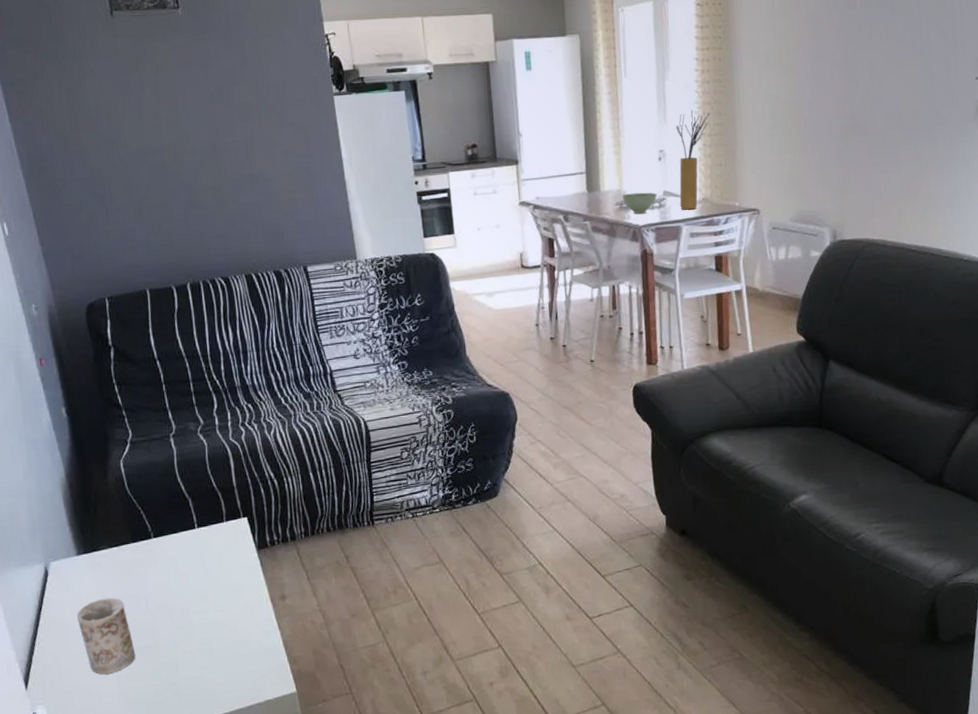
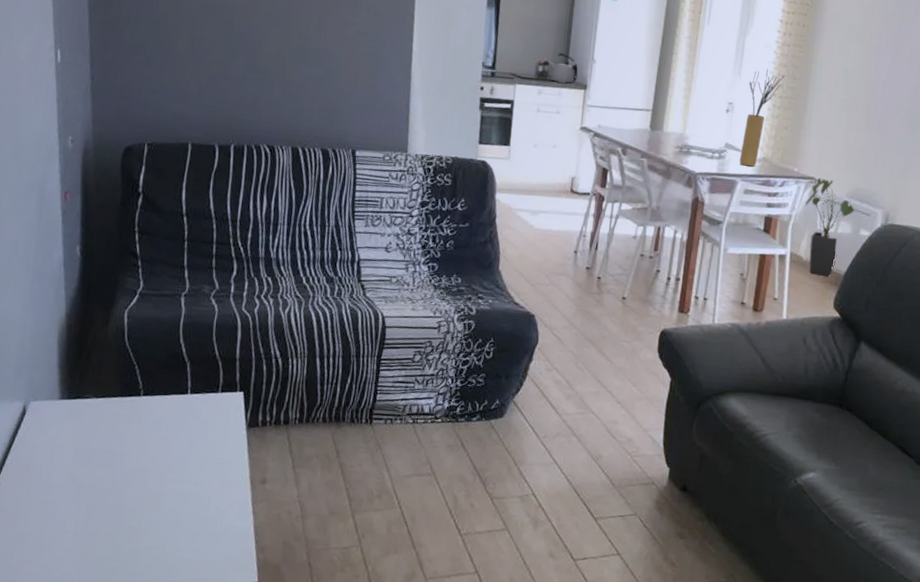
mug: present [77,597,136,675] -> none [46,448,99,529]
kettle: none [475,132,508,163] -> present [547,52,578,84]
bowl: present [622,192,658,214] -> none [683,138,719,161]
house plant: none [752,207,803,304] -> present [805,178,857,277]

